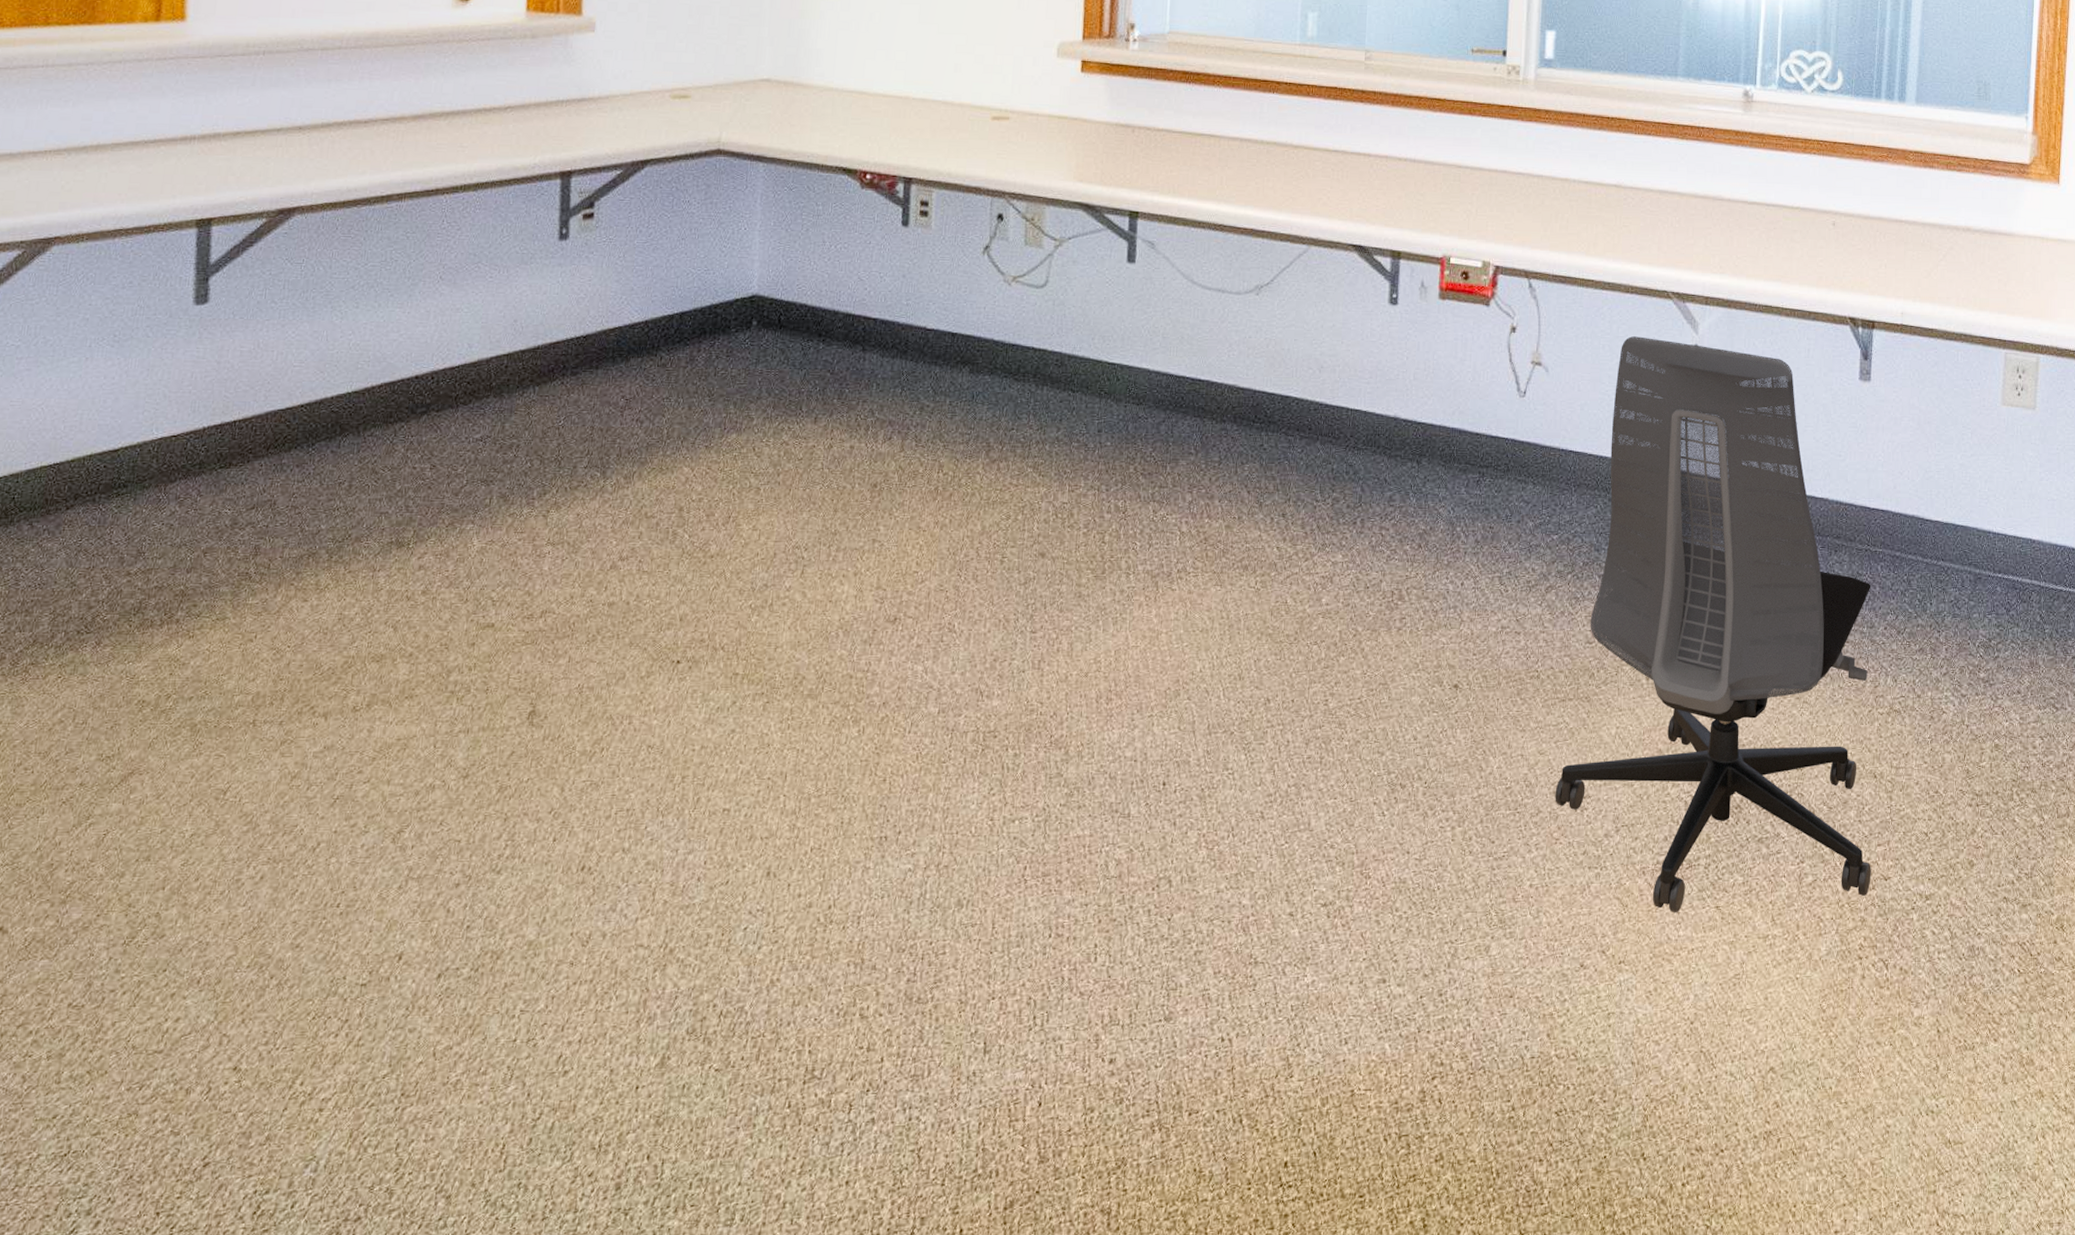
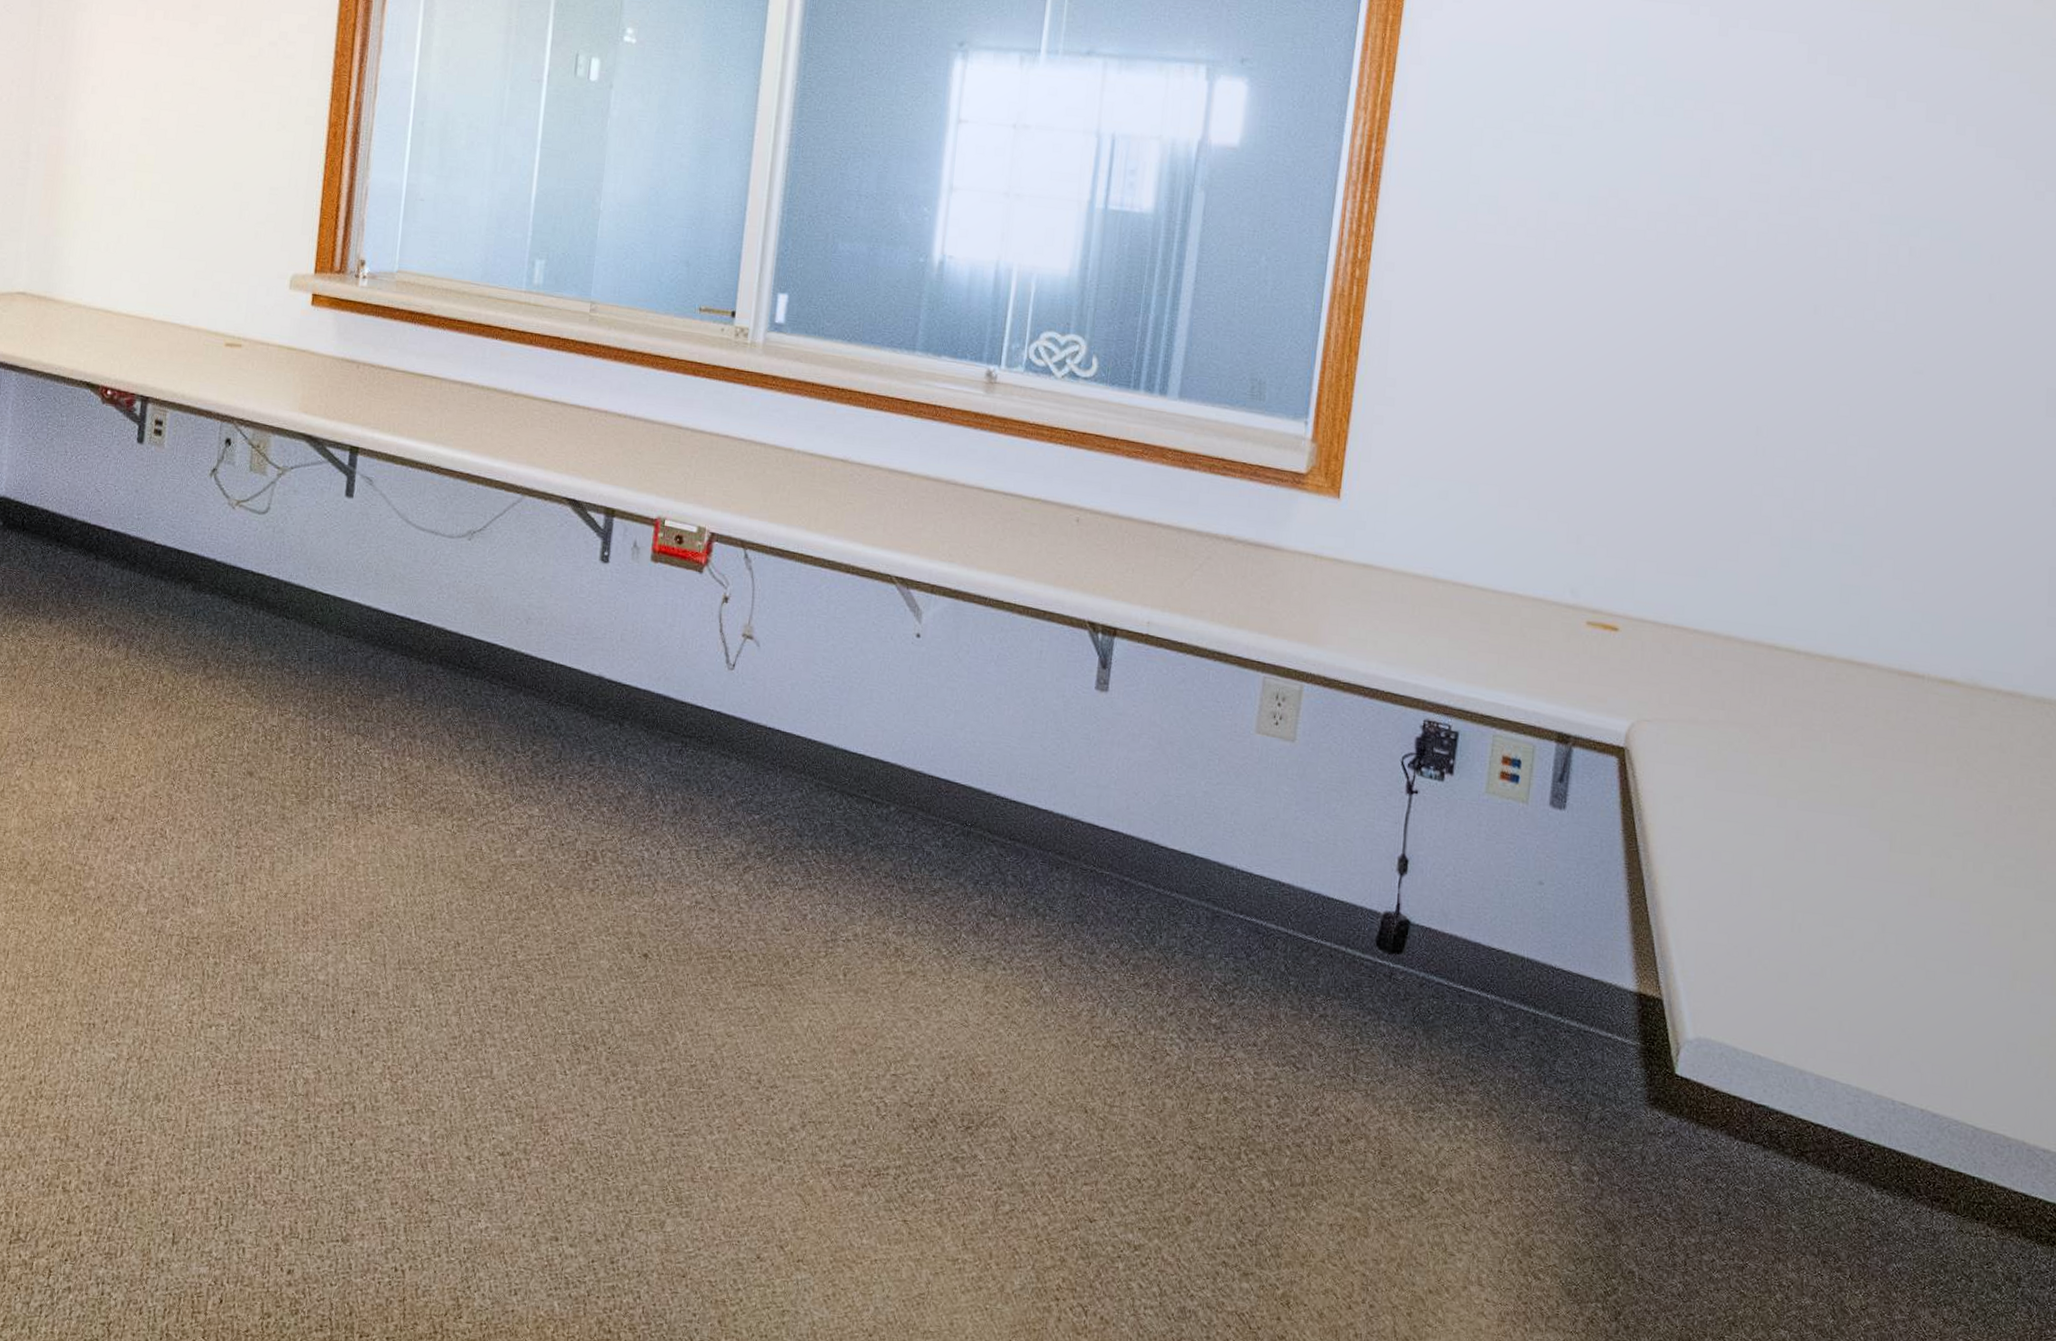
office chair: present [1555,336,1871,913] -> none [740,618,1095,1235]

